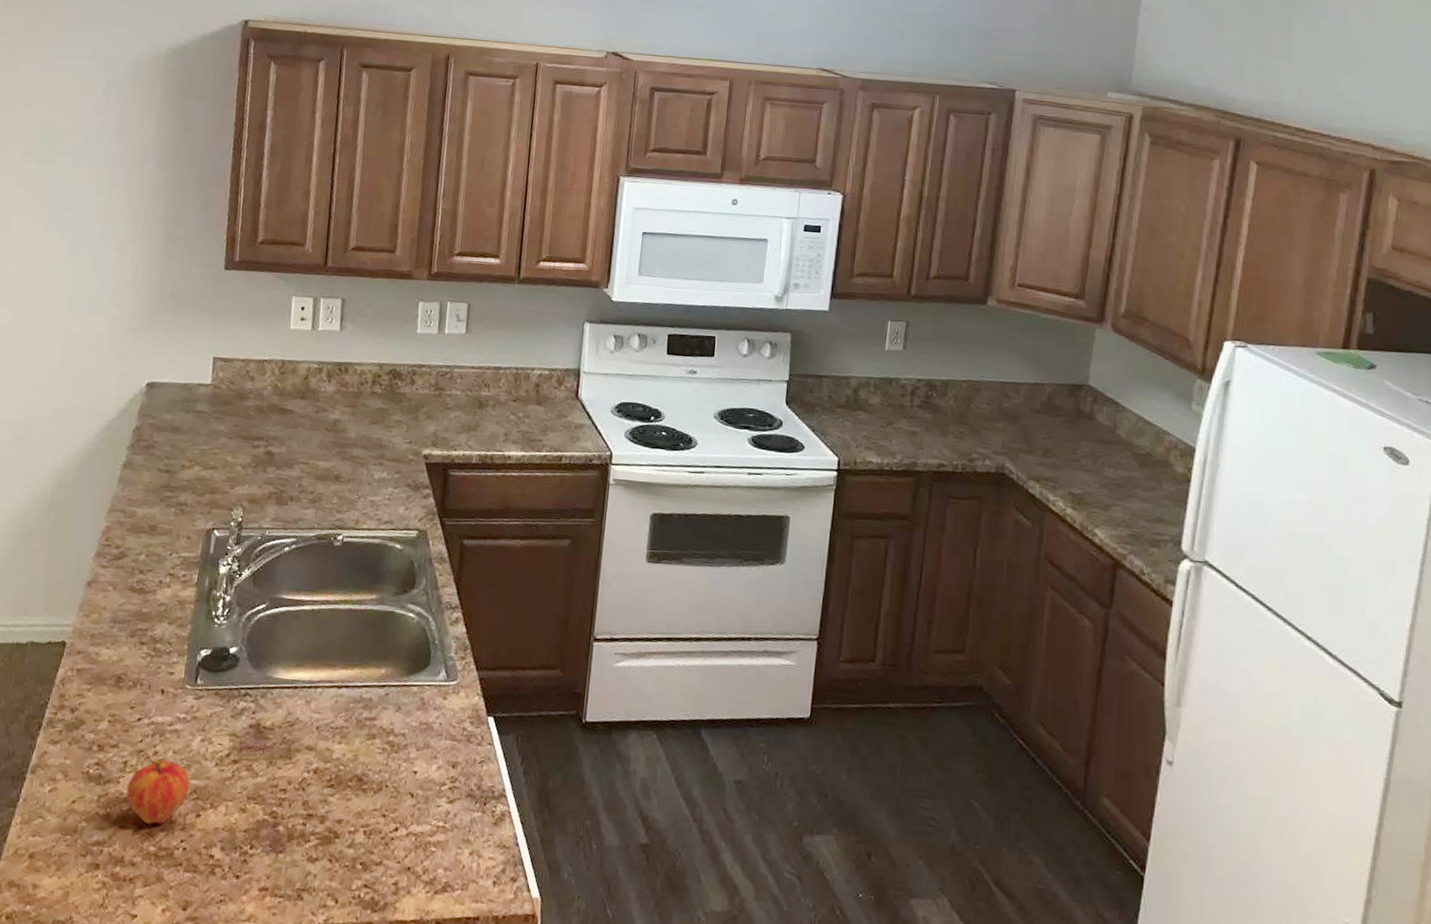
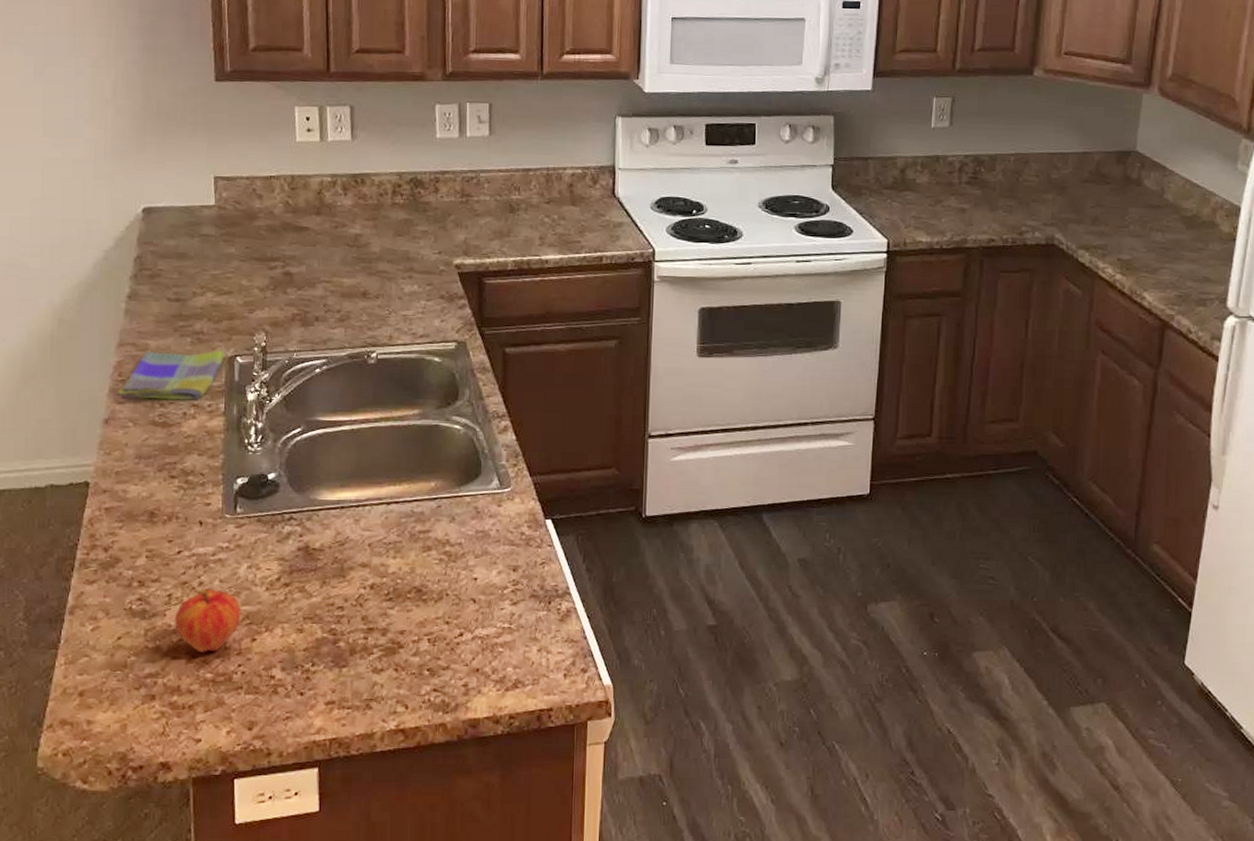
dish towel: none [100,519,204,570] -> present [115,350,225,401]

